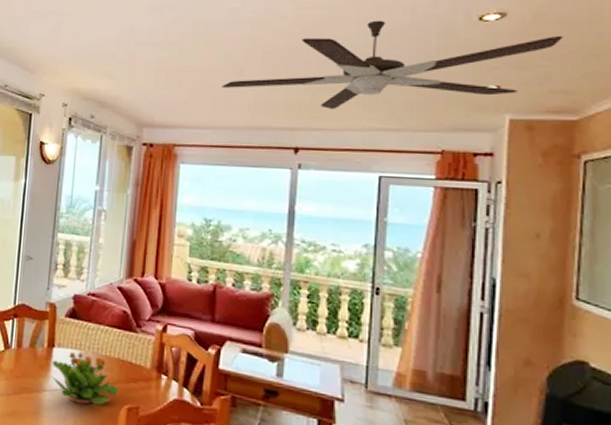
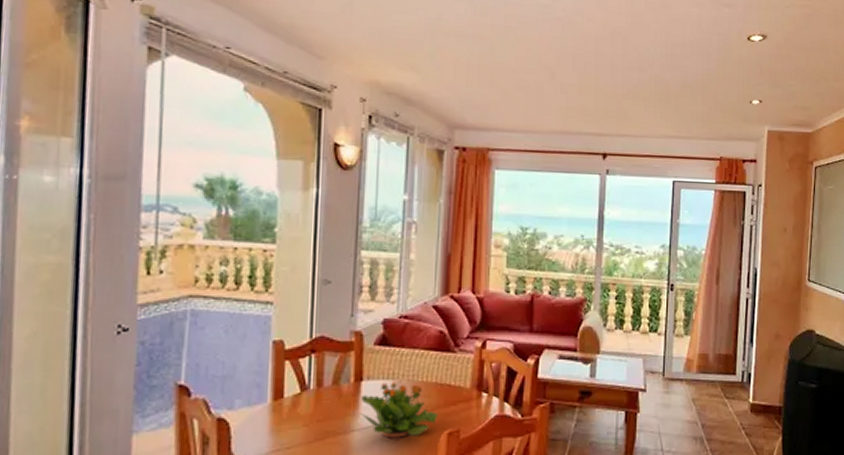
ceiling fan: present [221,20,564,109] -> none [534,31,804,116]

